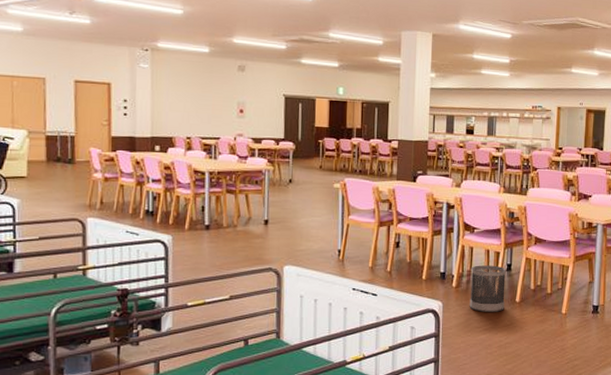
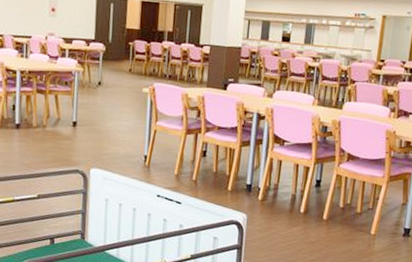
wastebasket: present [469,265,506,312] -> none [274,179,315,228]

